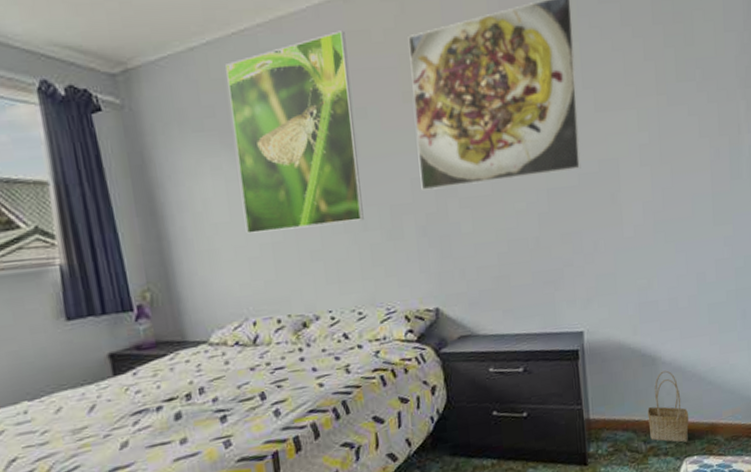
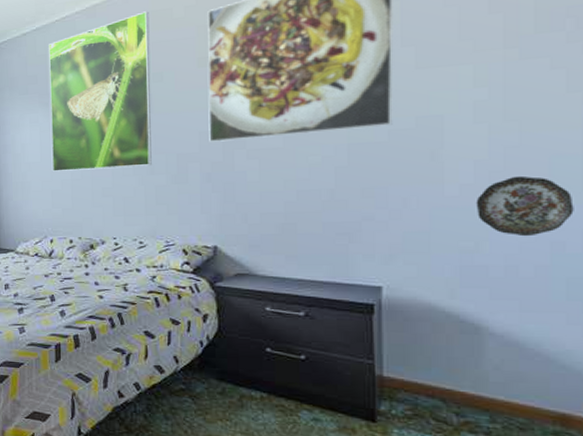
decorative plate: none [646,214,709,271] -> present [476,175,574,237]
basket: present [647,370,689,443] -> none [464,342,527,427]

